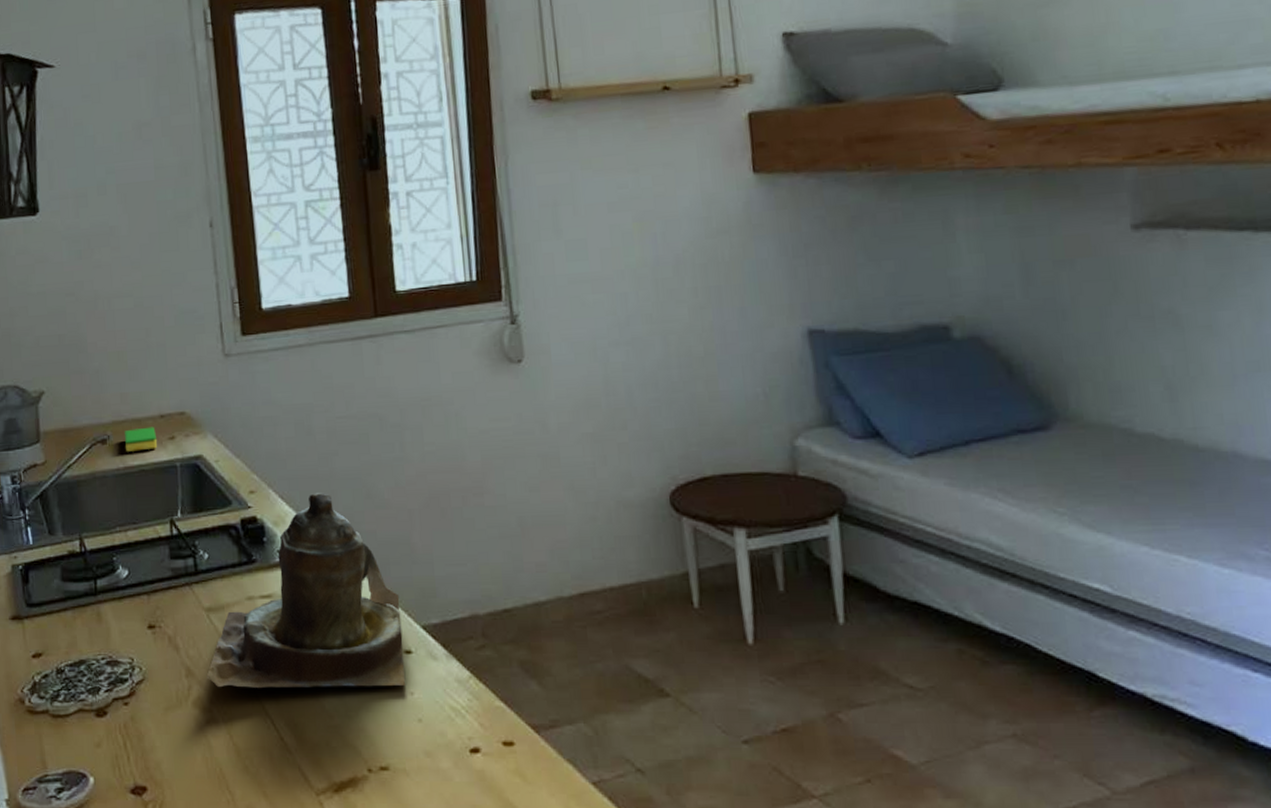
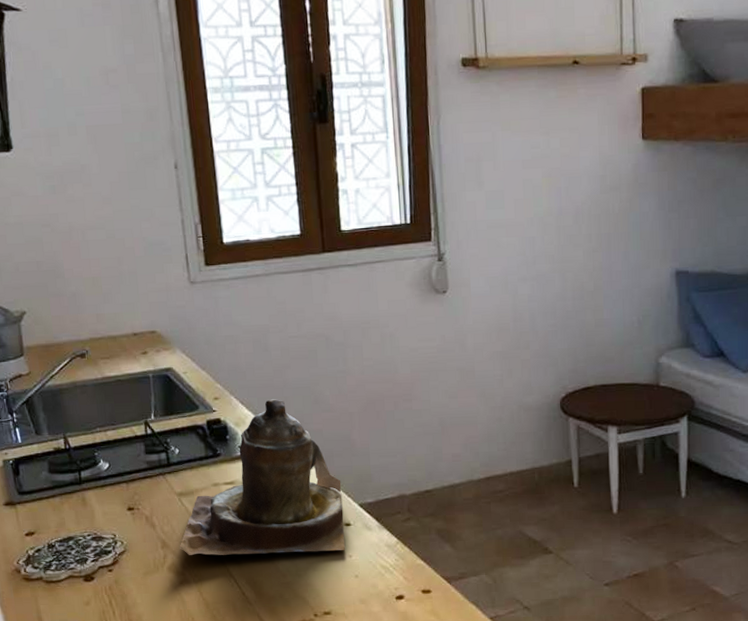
dish sponge: present [125,426,158,452] -> none [102,343,132,365]

